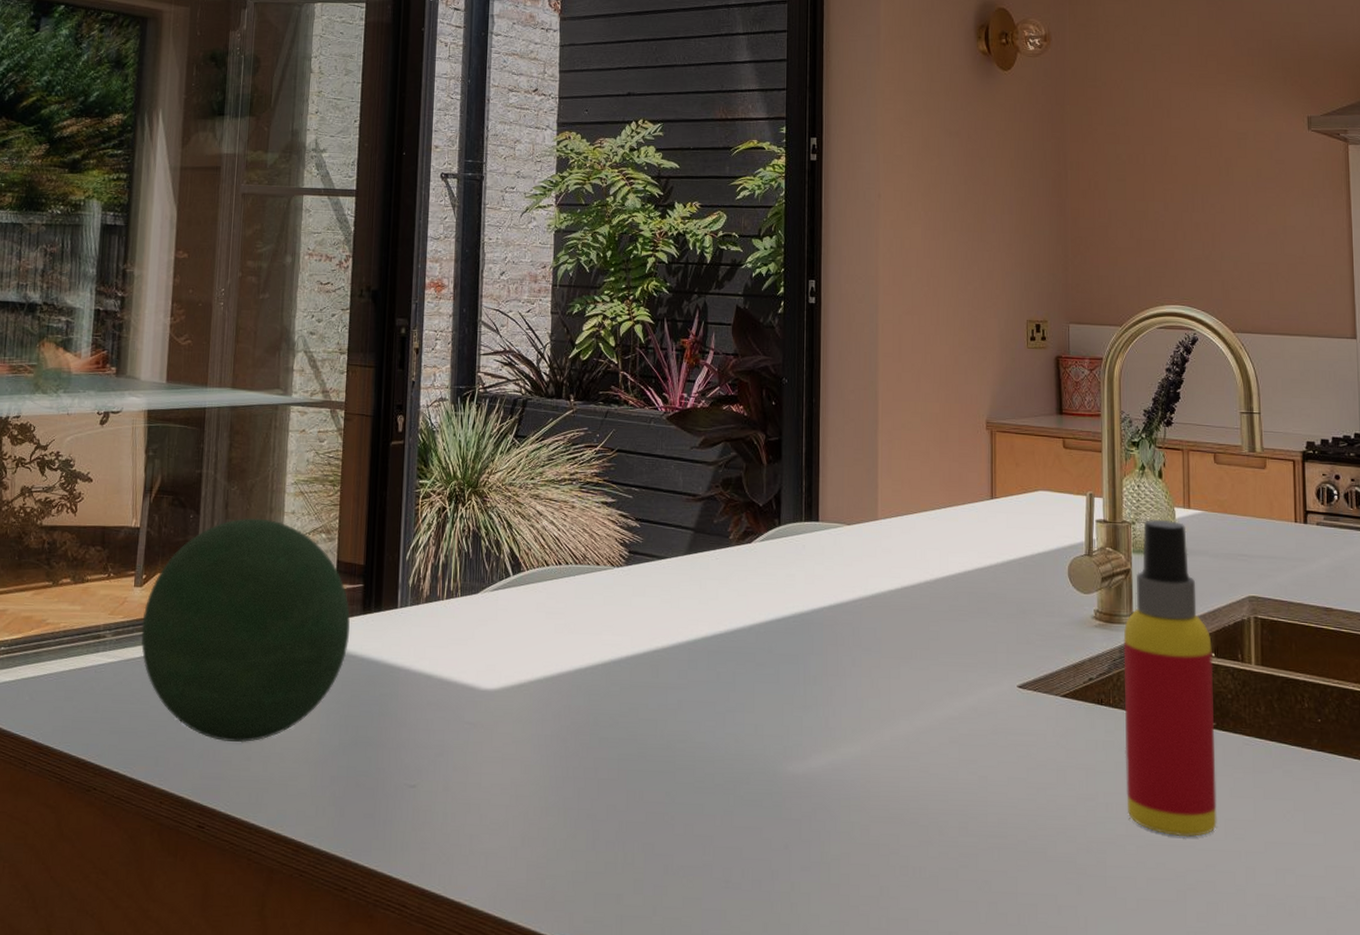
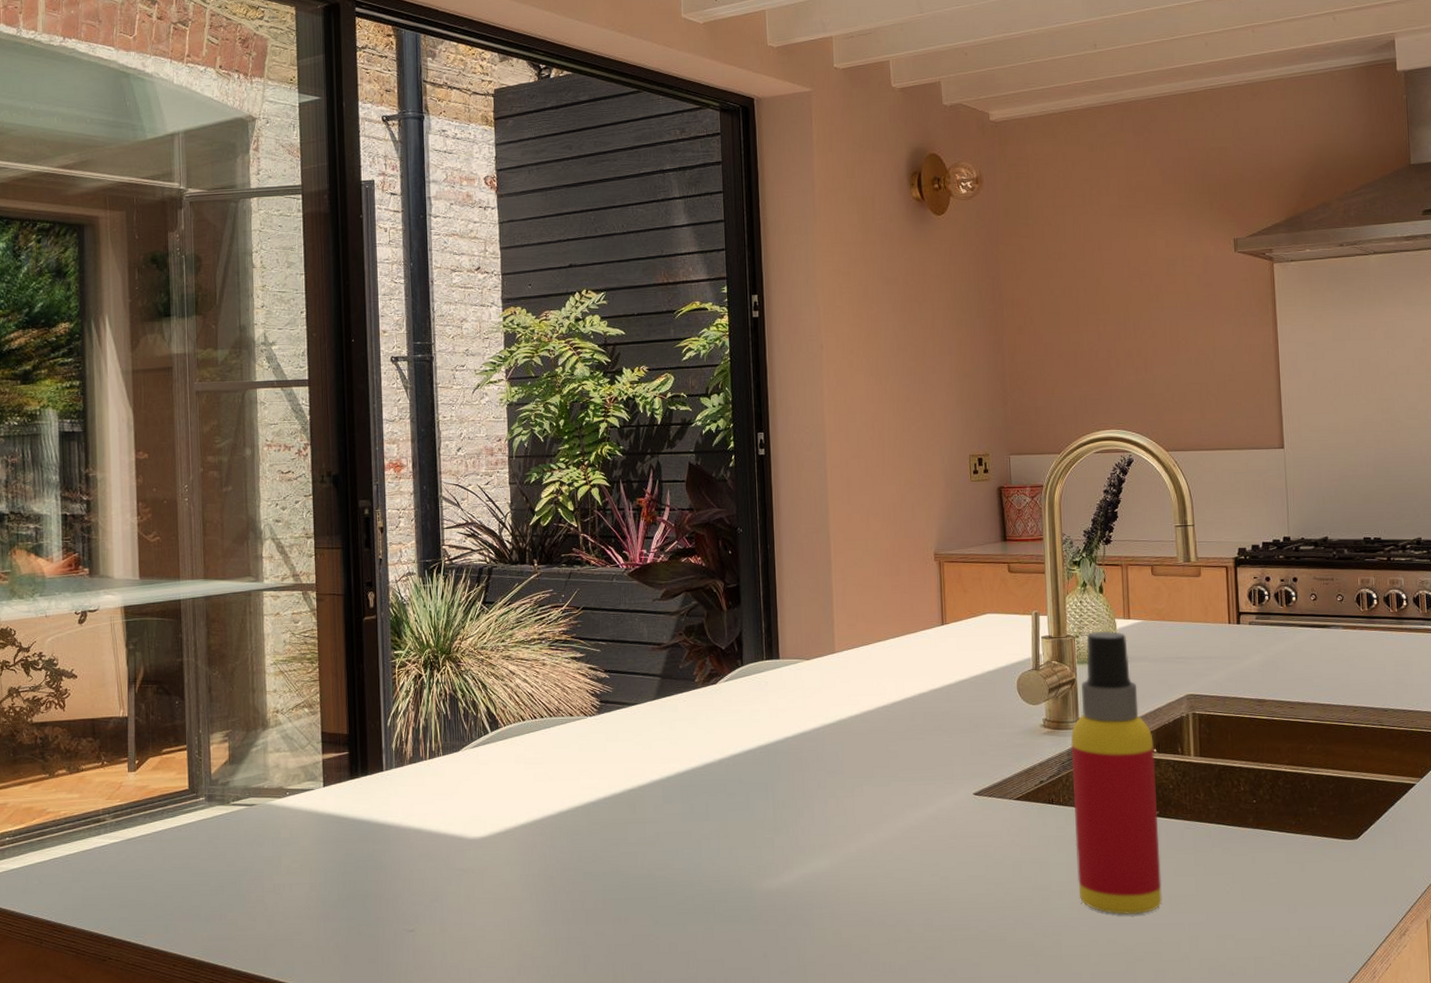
decorative orb: present [141,517,351,743] -> none [139,698,339,906]

